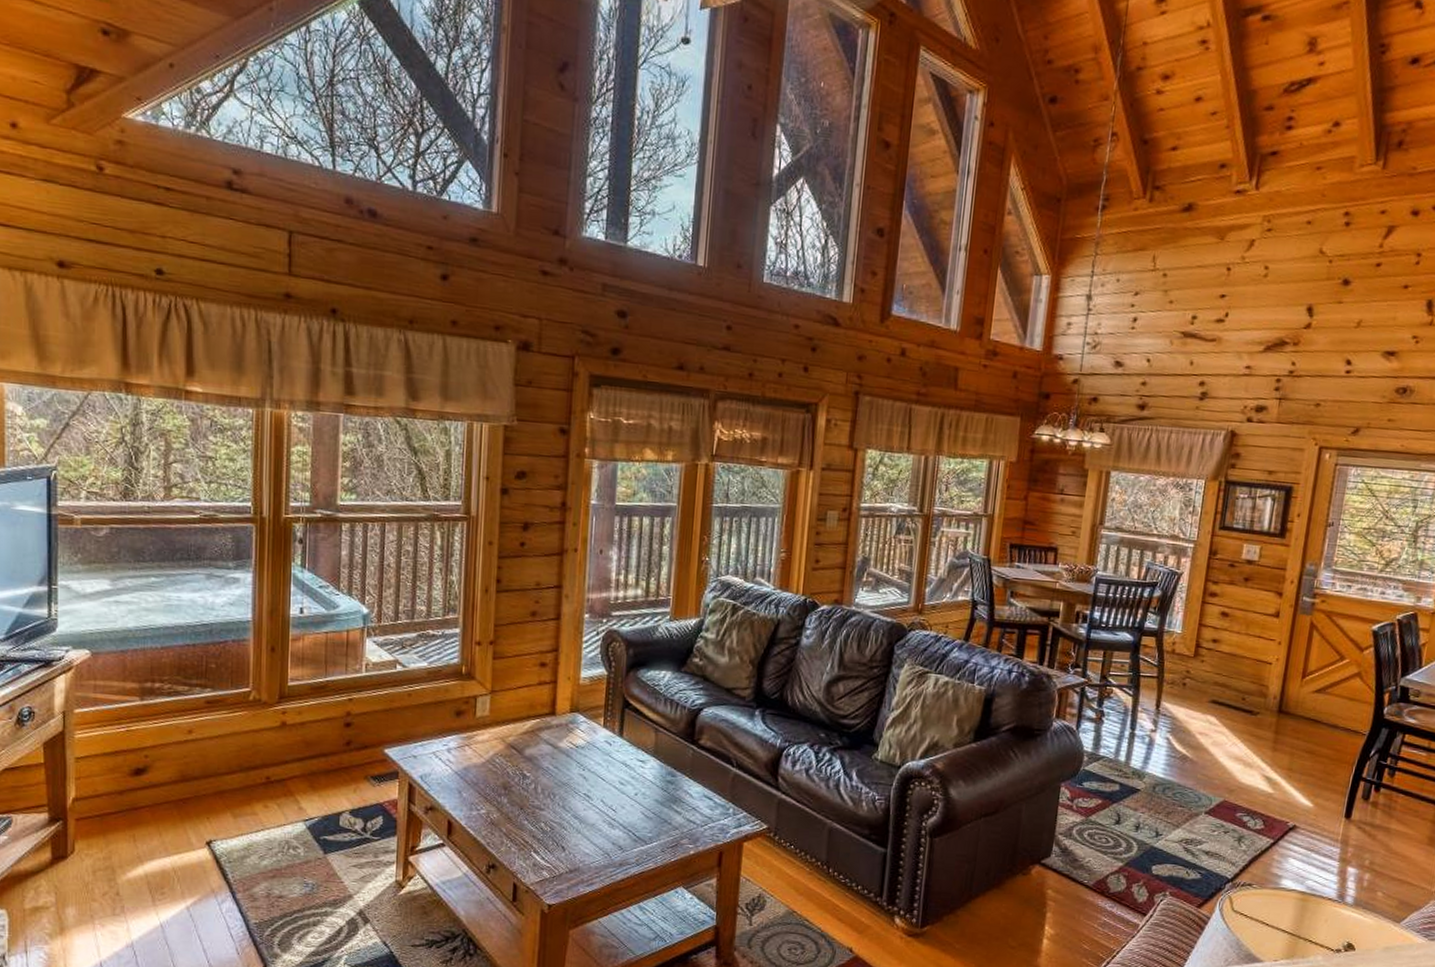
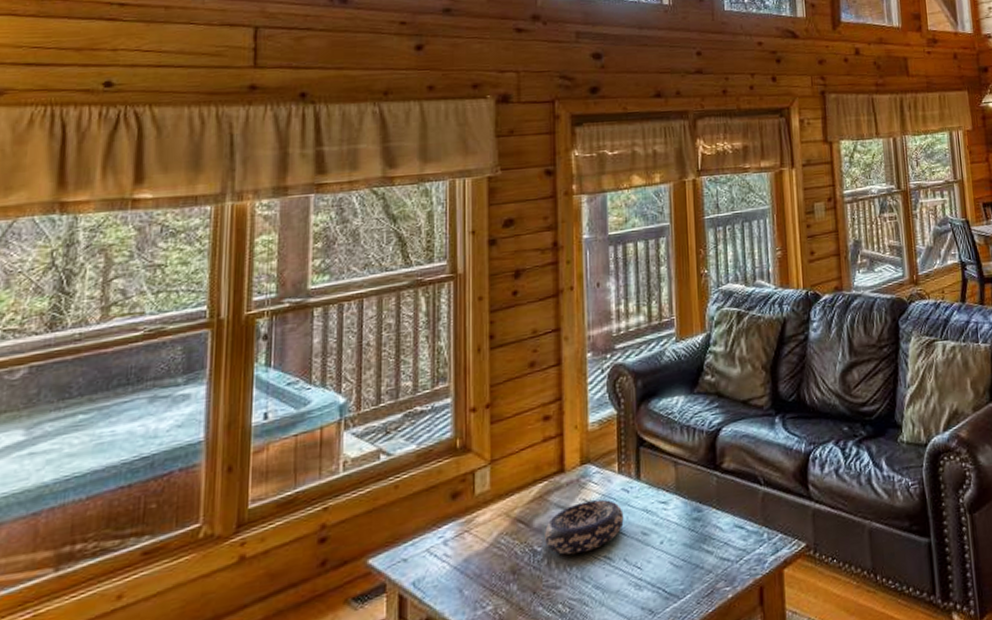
decorative bowl: none [533,744,605,787] -> present [544,499,624,555]

